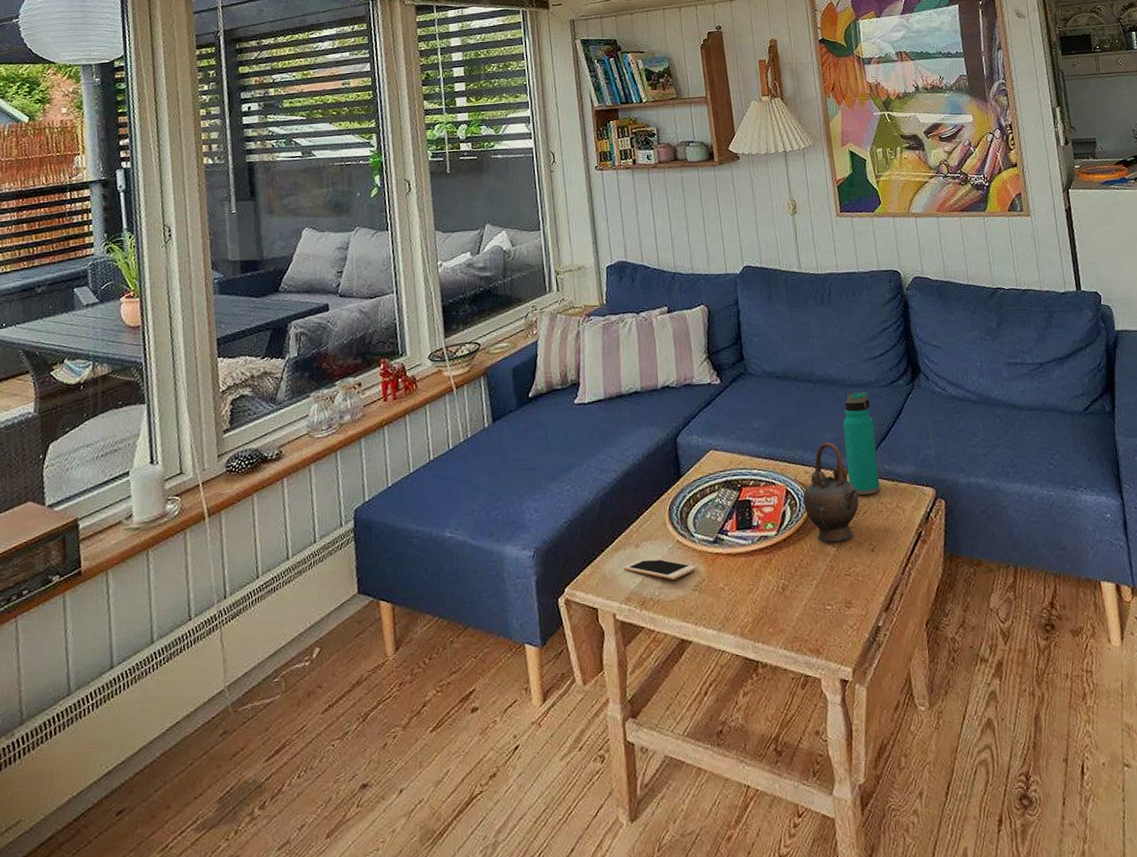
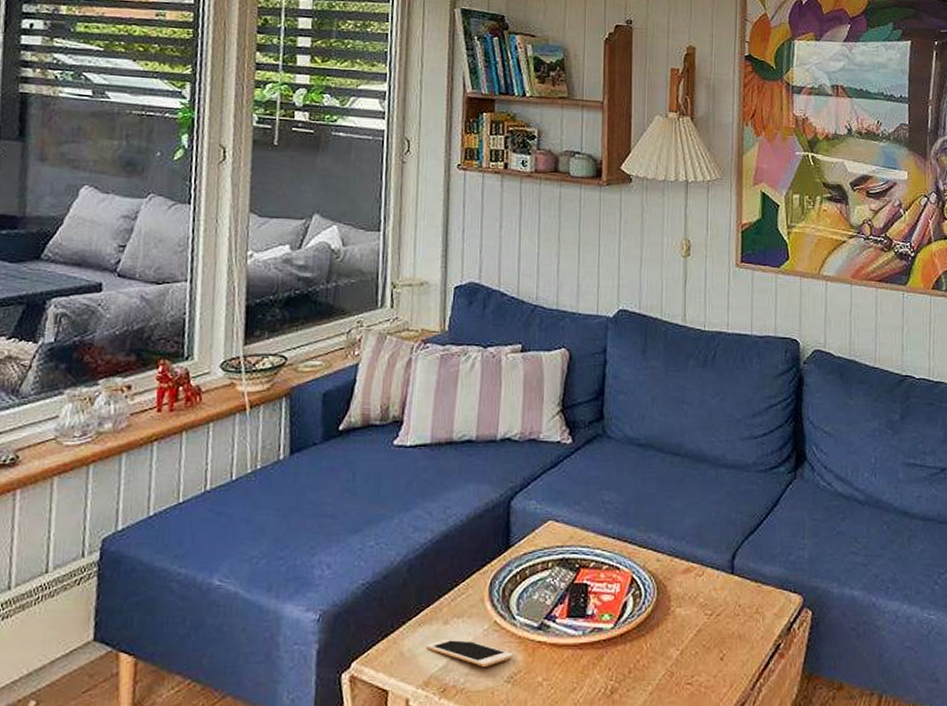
teapot: present [802,442,859,542] -> none [649,528,715,643]
water bottle: present [842,391,880,495] -> none [705,474,744,595]

